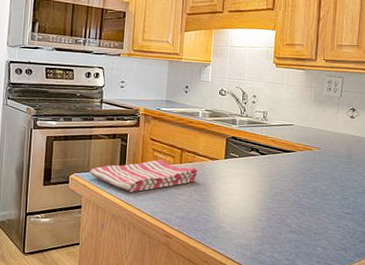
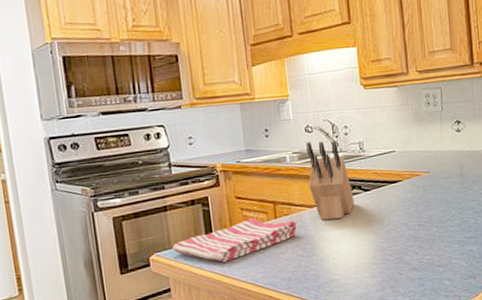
knife block: none [214,103,251,175] -> present [306,140,354,220]

